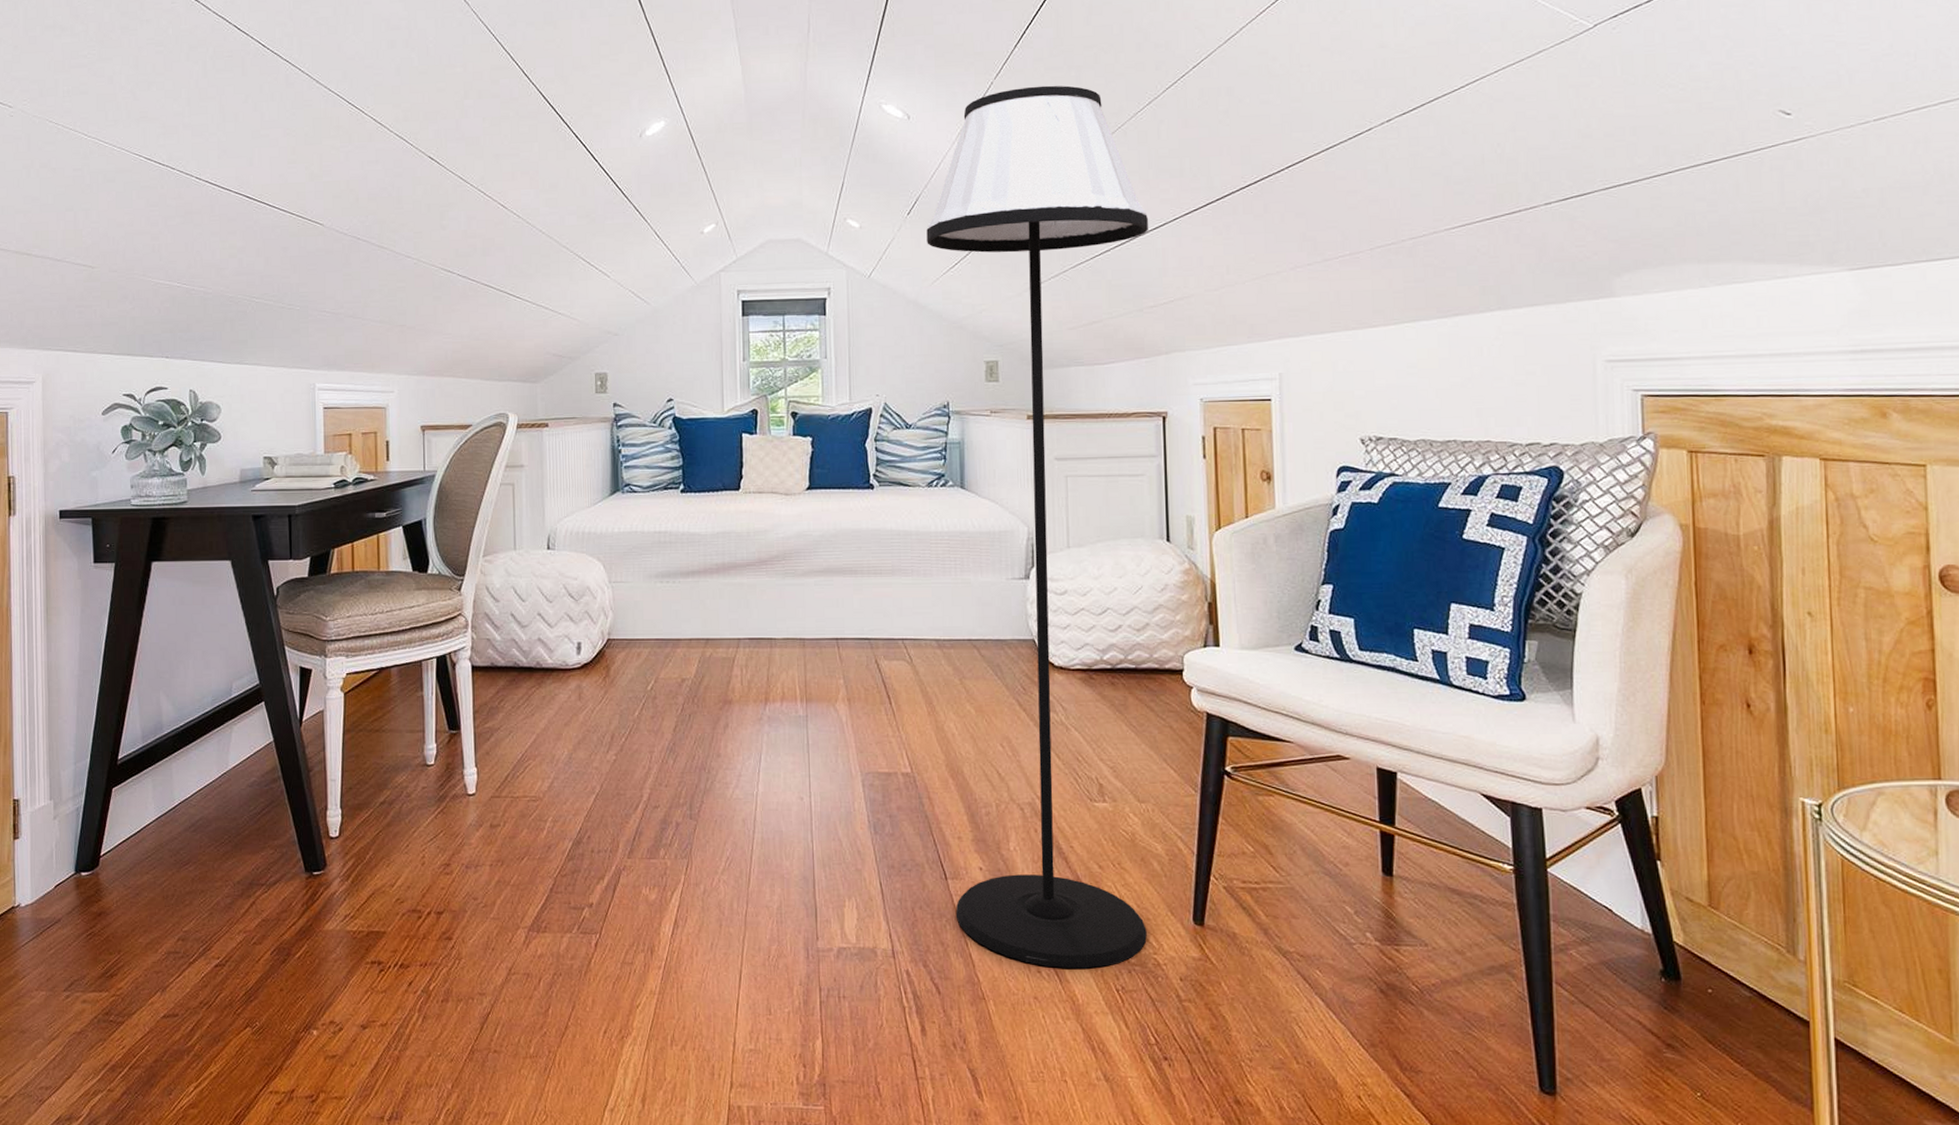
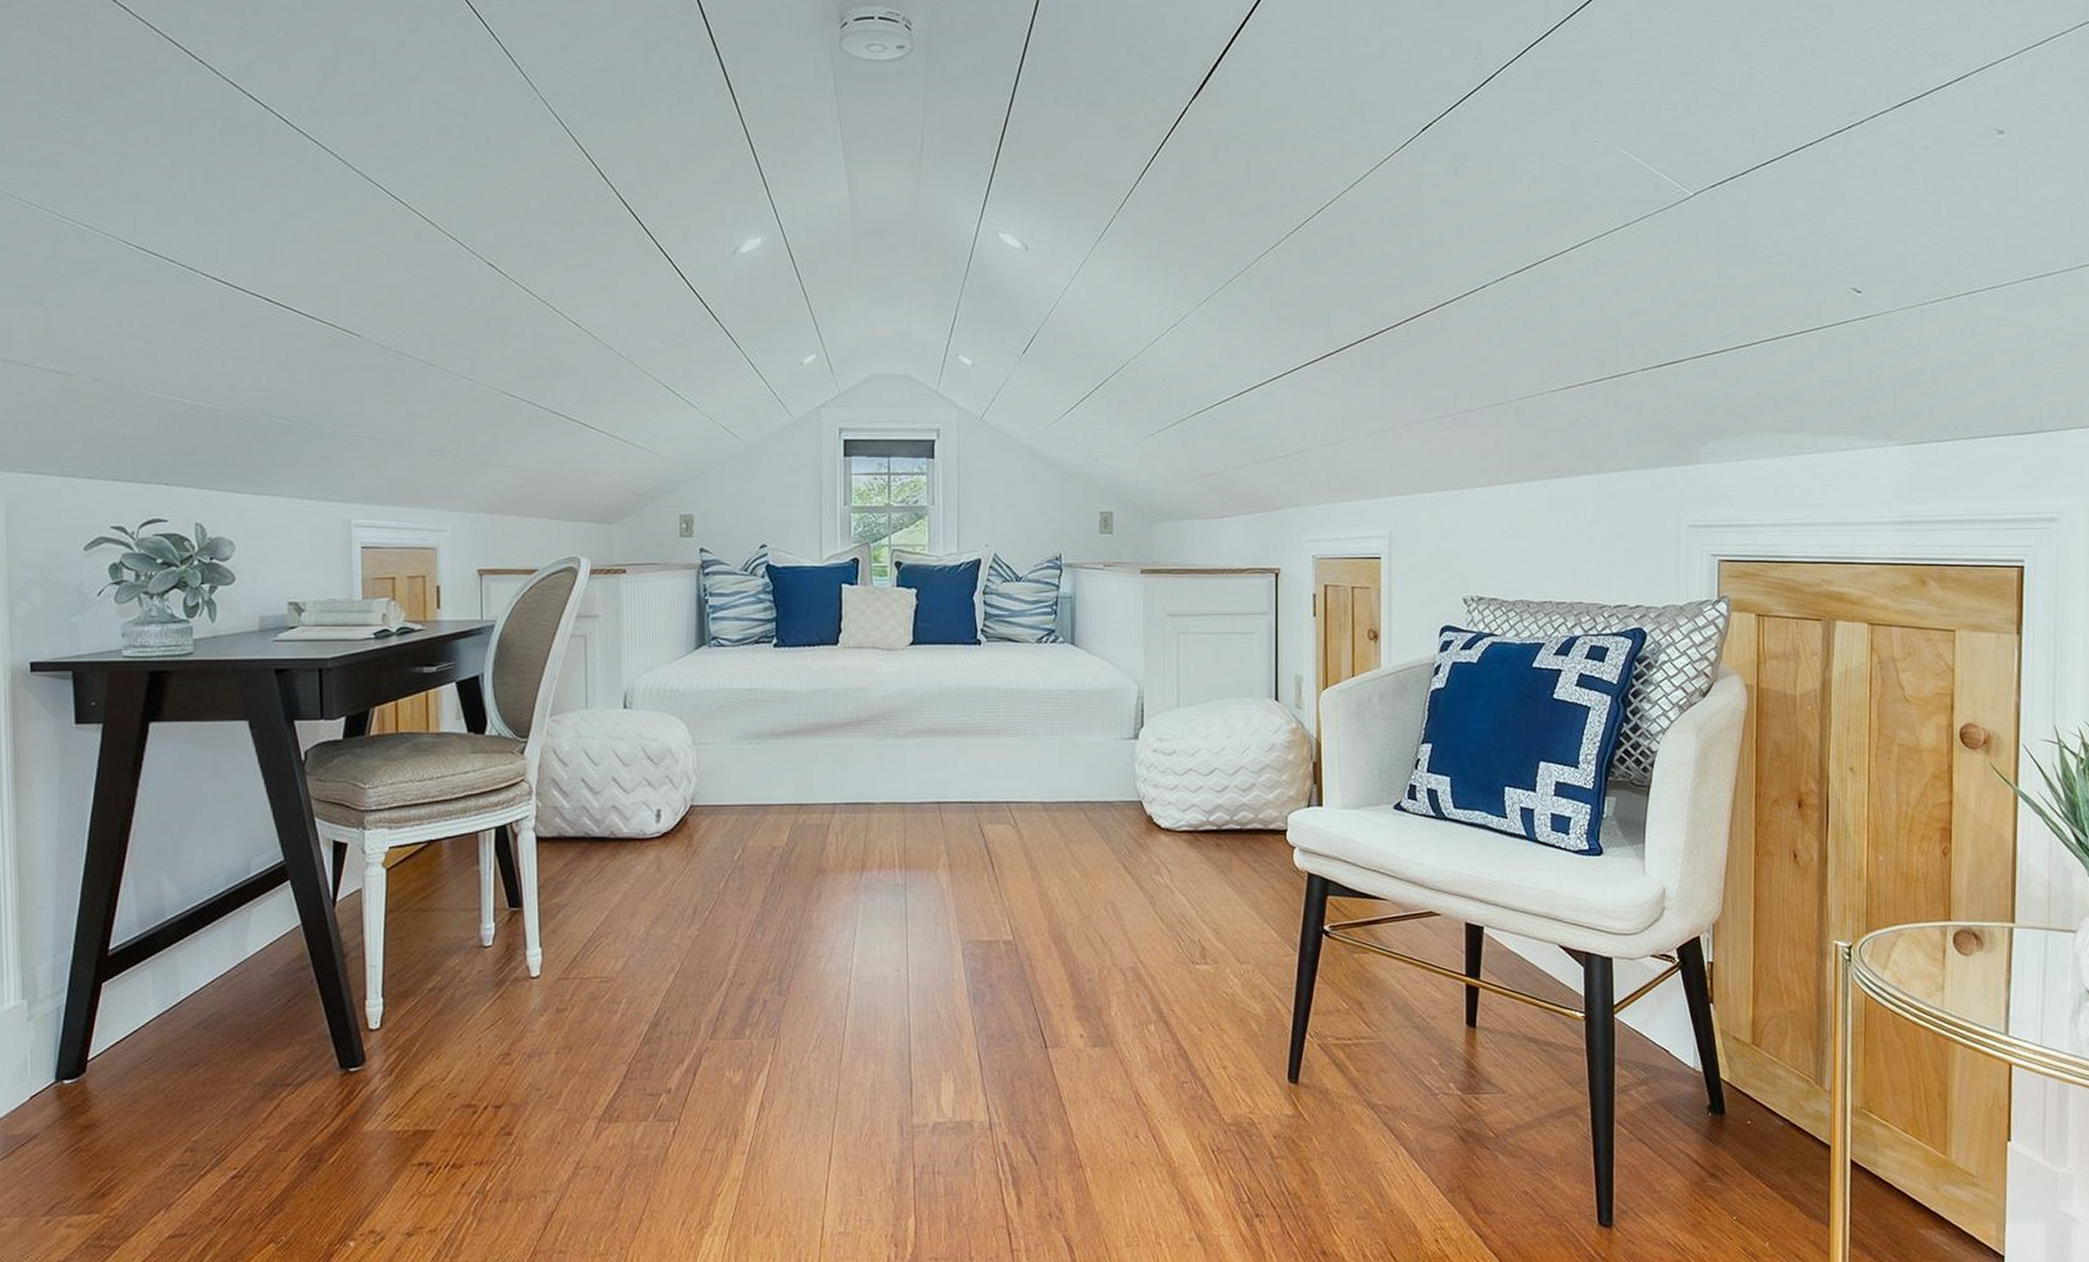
floor lamp: present [926,85,1149,969] -> none [1042,222,1269,1132]

